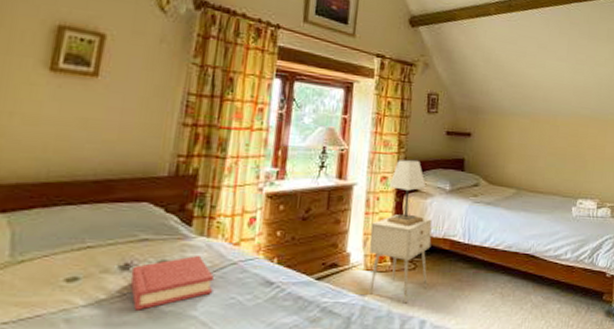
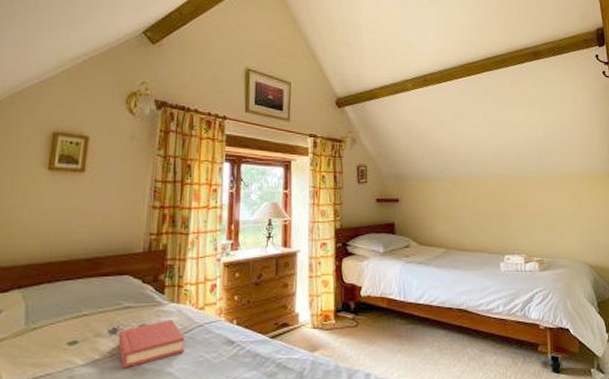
nightstand: present [369,214,433,303] -> none [314,277,370,358]
lamp: present [386,159,427,227] -> none [328,226,362,288]

